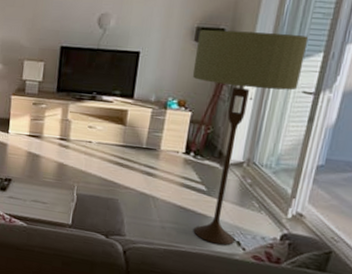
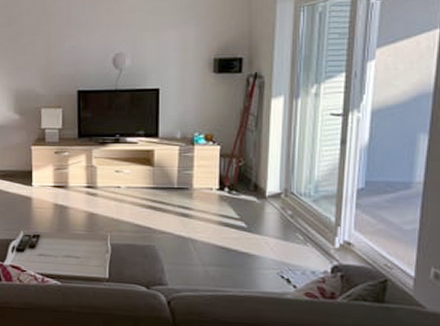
floor lamp: present [192,29,309,245] -> none [216,57,328,284]

